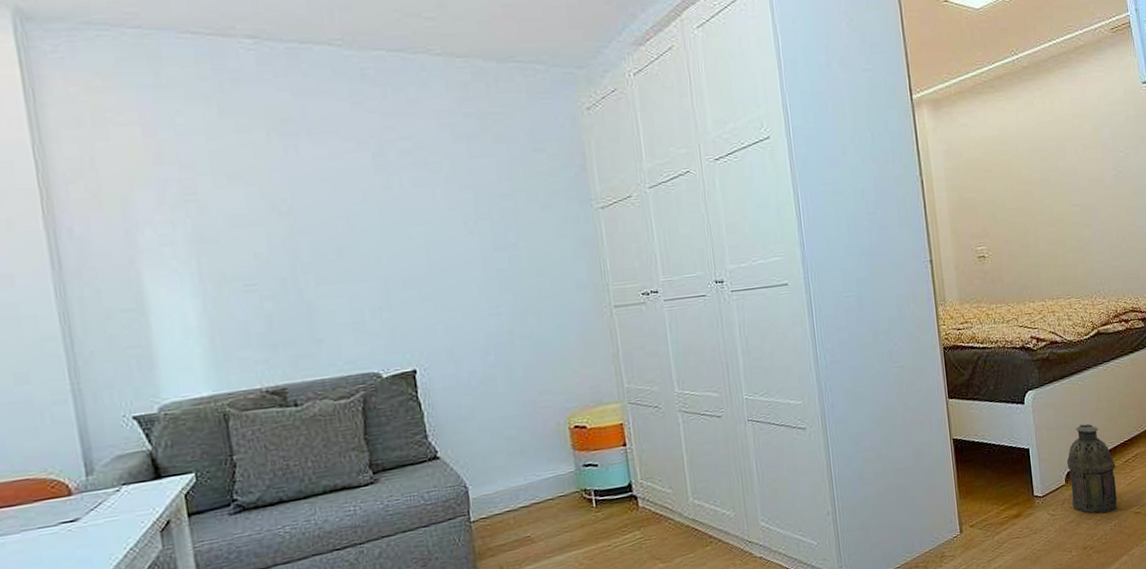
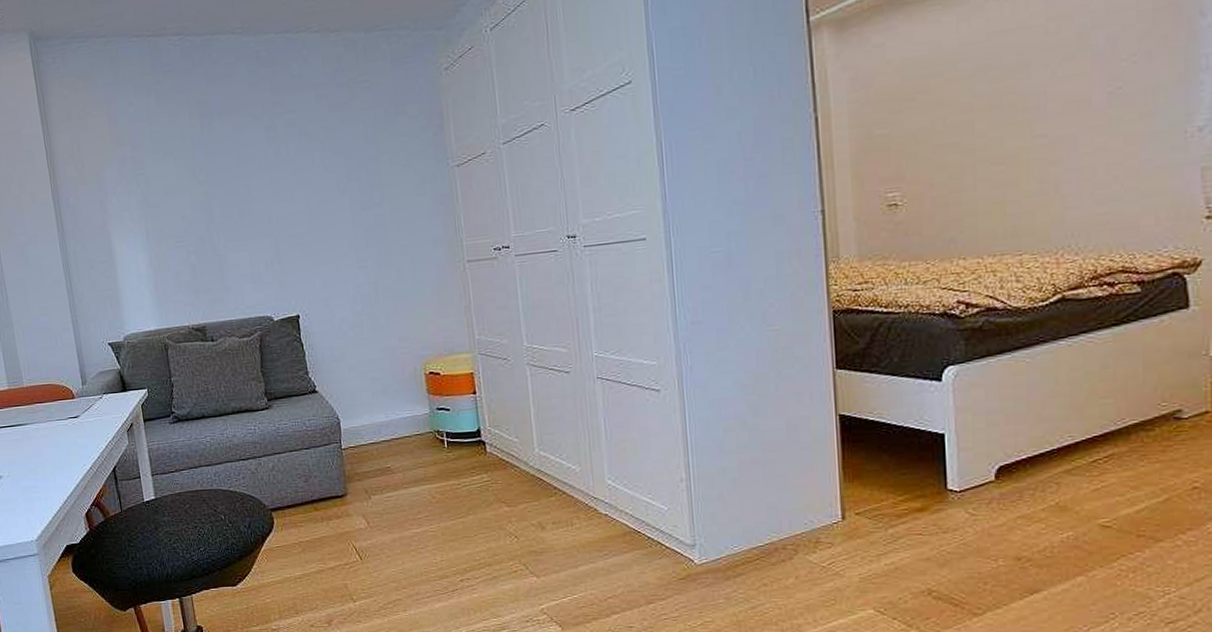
lantern: present [1066,423,1118,514] -> none [999,410,1075,522]

